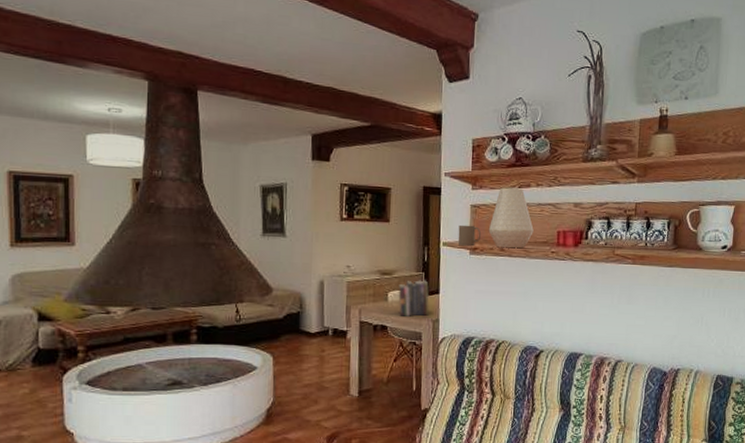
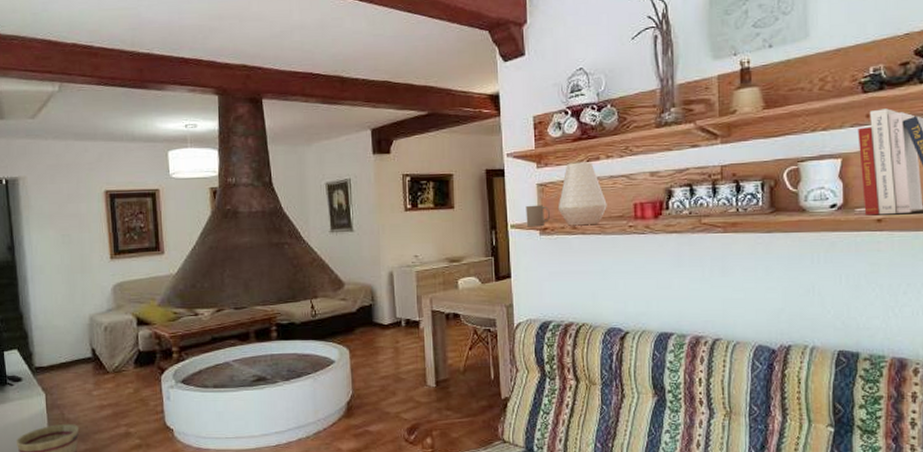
books: present [397,280,430,318] -> none [467,265,502,304]

